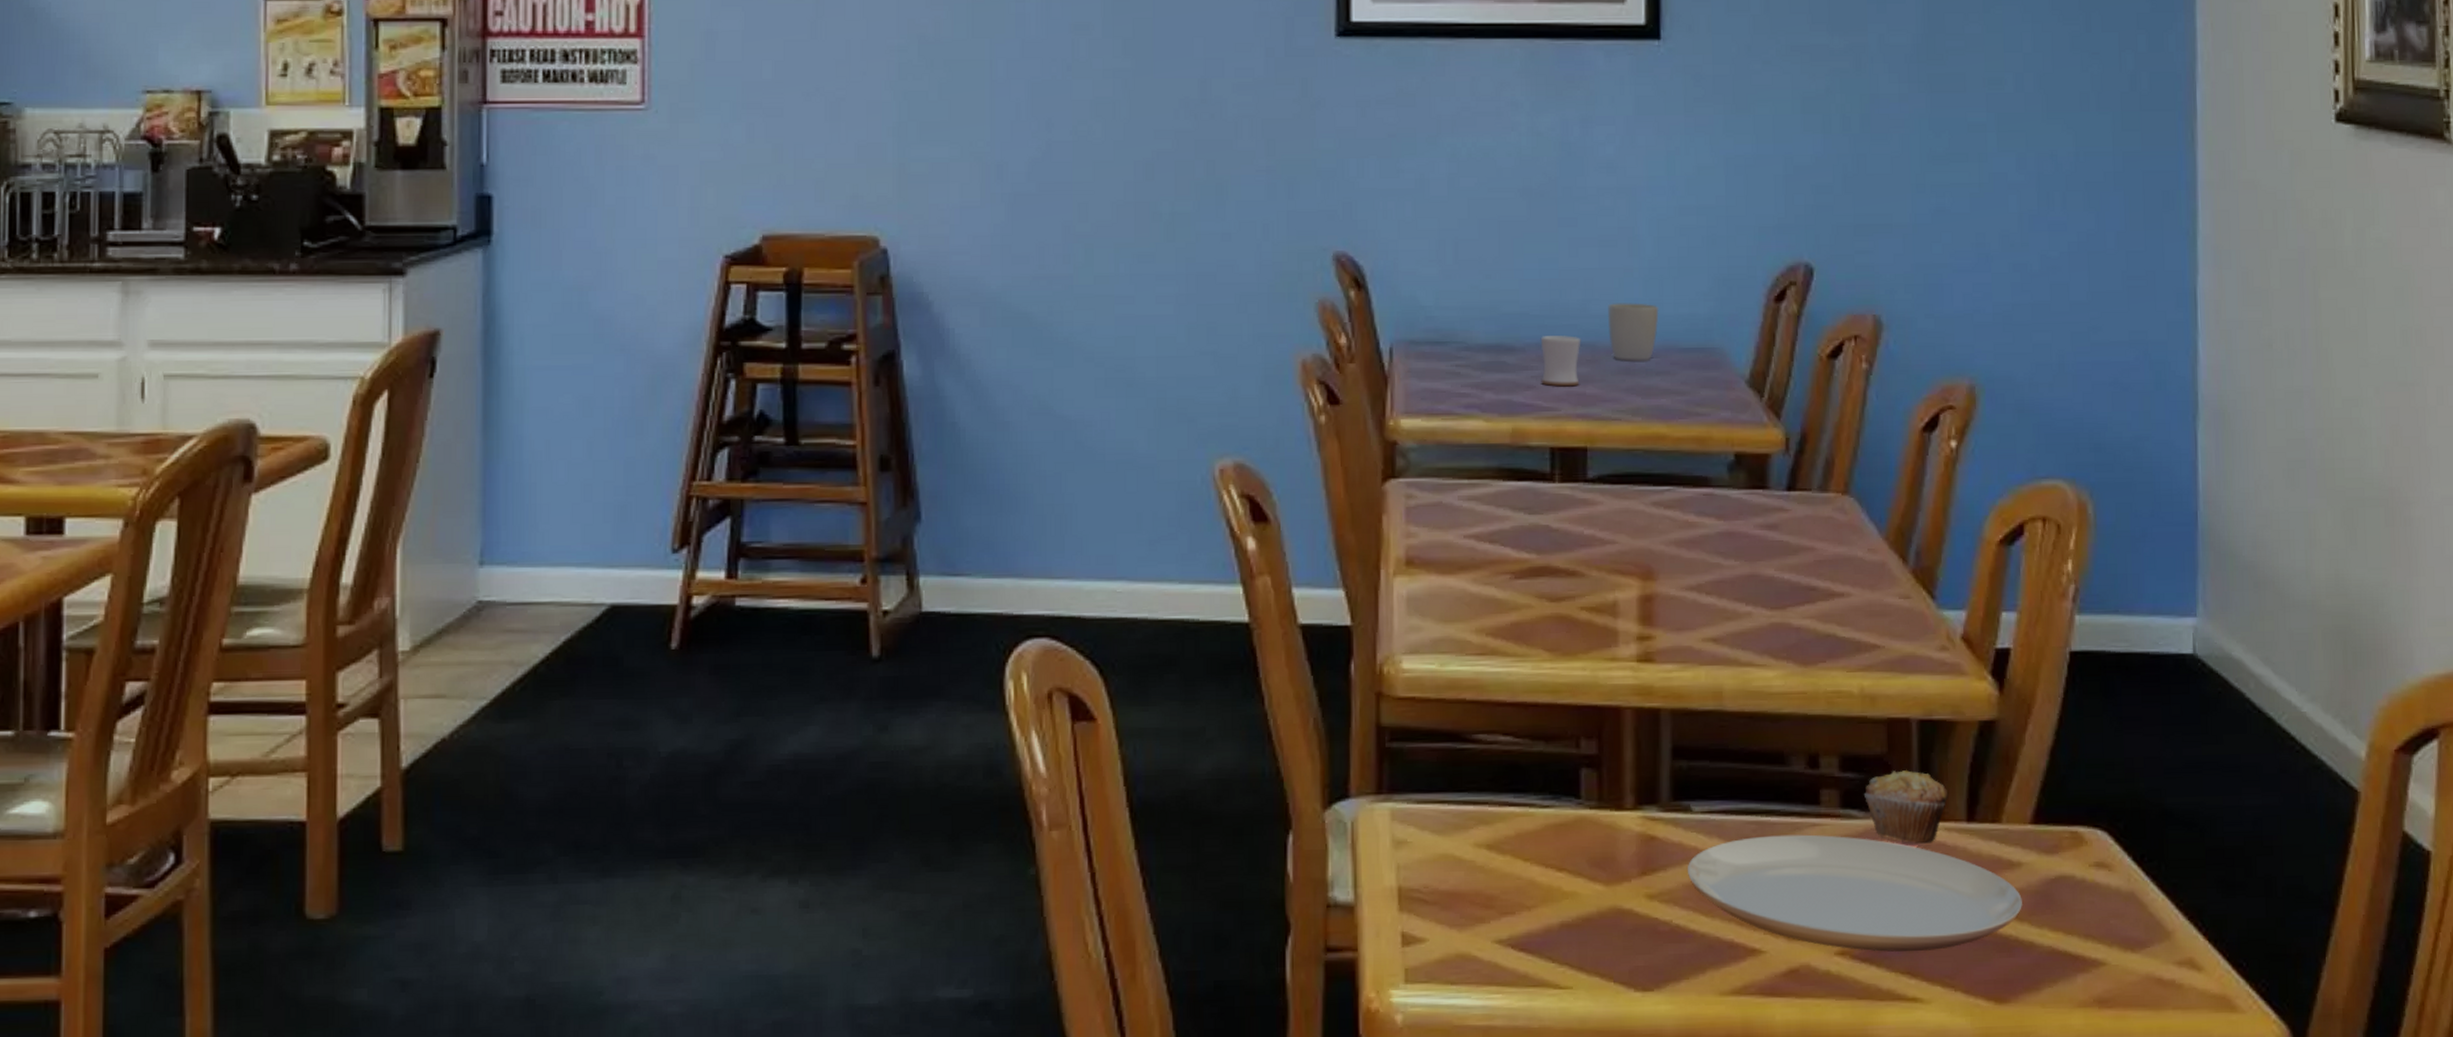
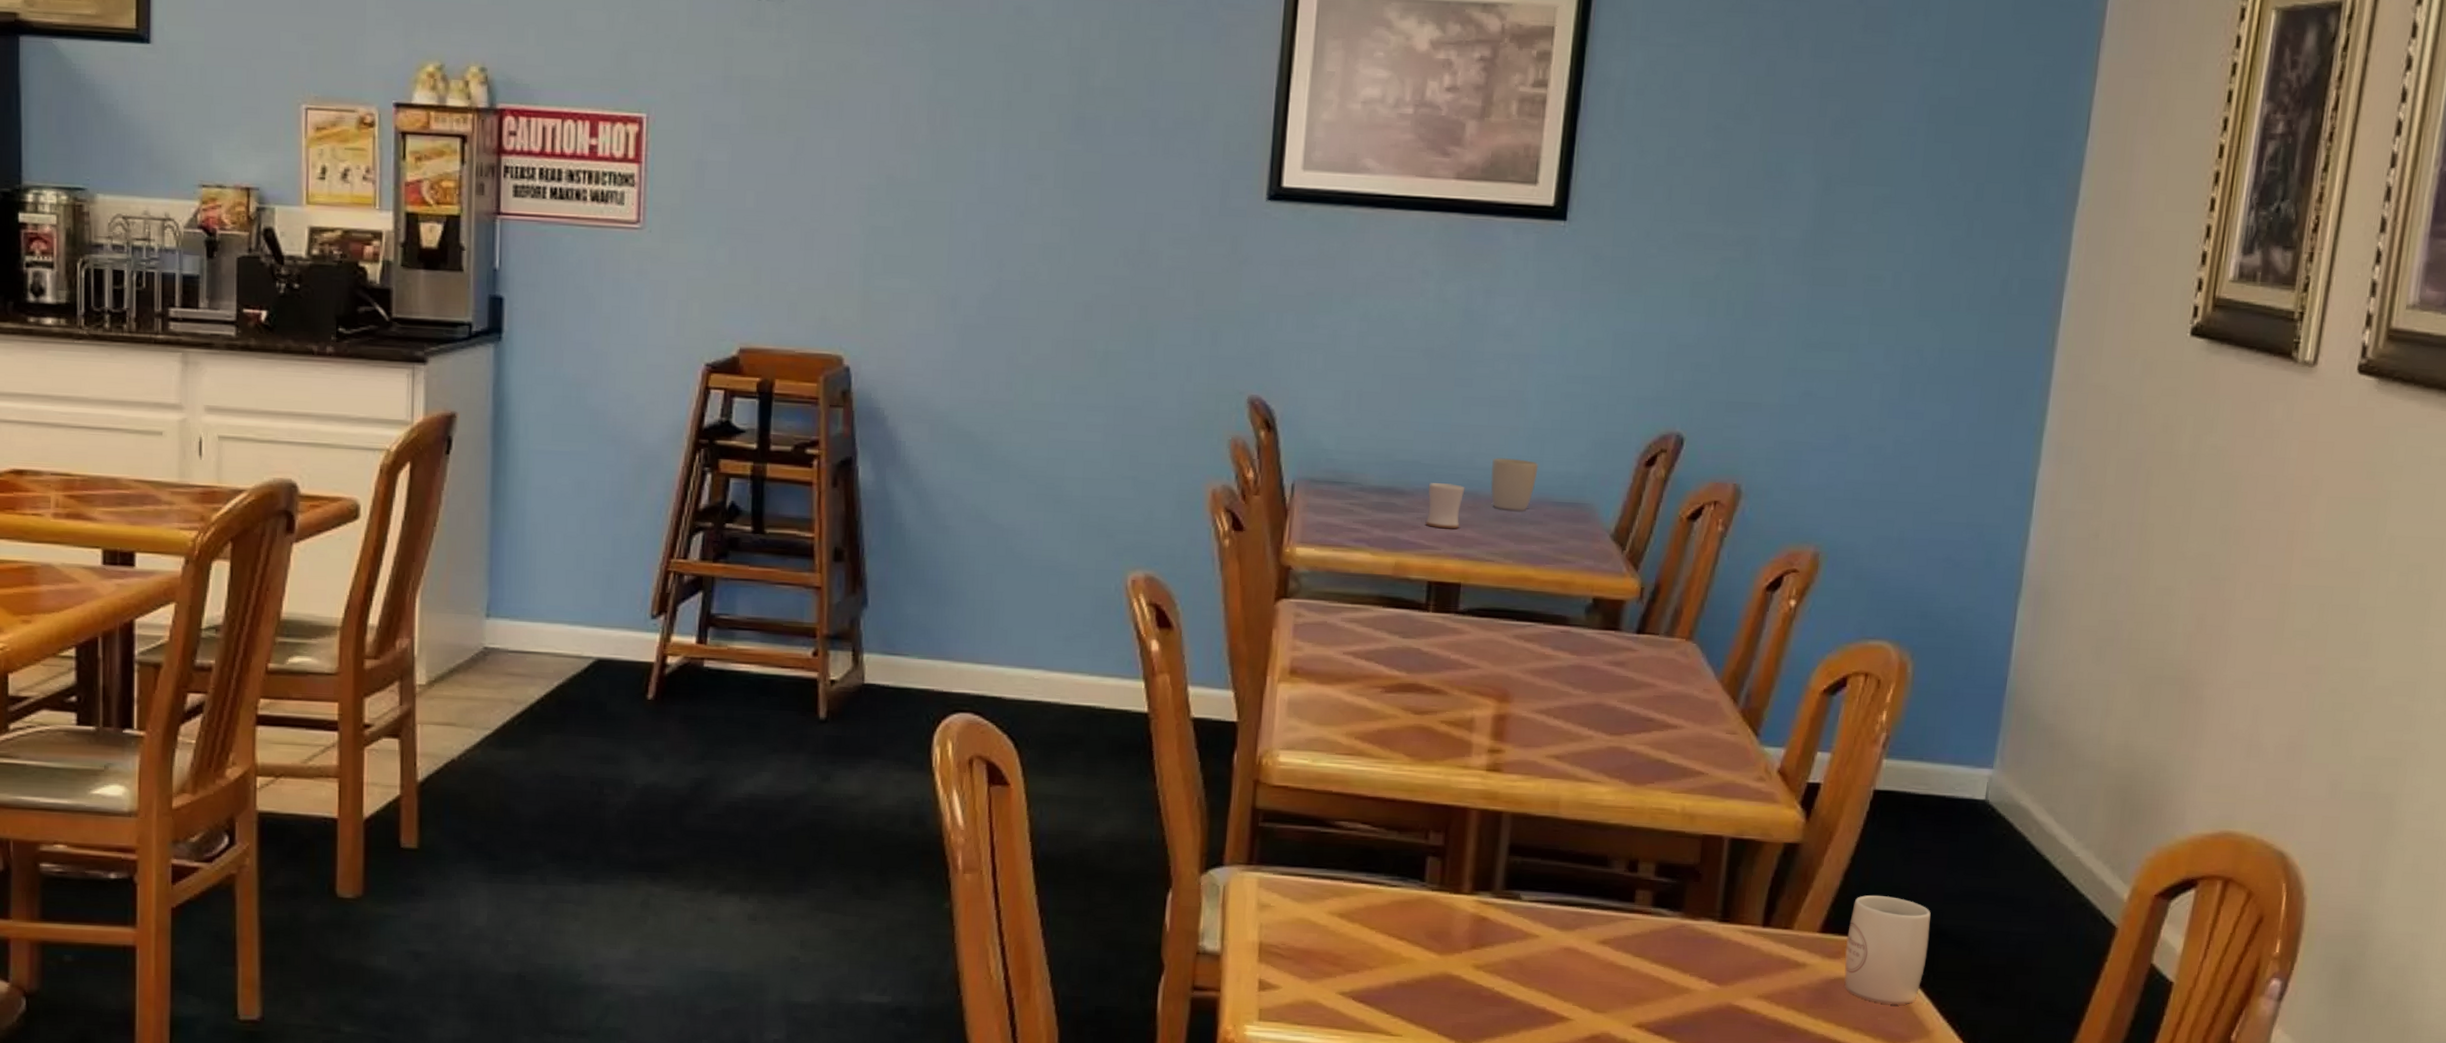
plate: present [1687,834,2022,952] -> none [1511,924,1803,1030]
muffin: present [1864,770,1949,843] -> none [1674,879,1749,941]
mug: none [2063,774,2155,904] -> present [1844,895,1931,1005]

